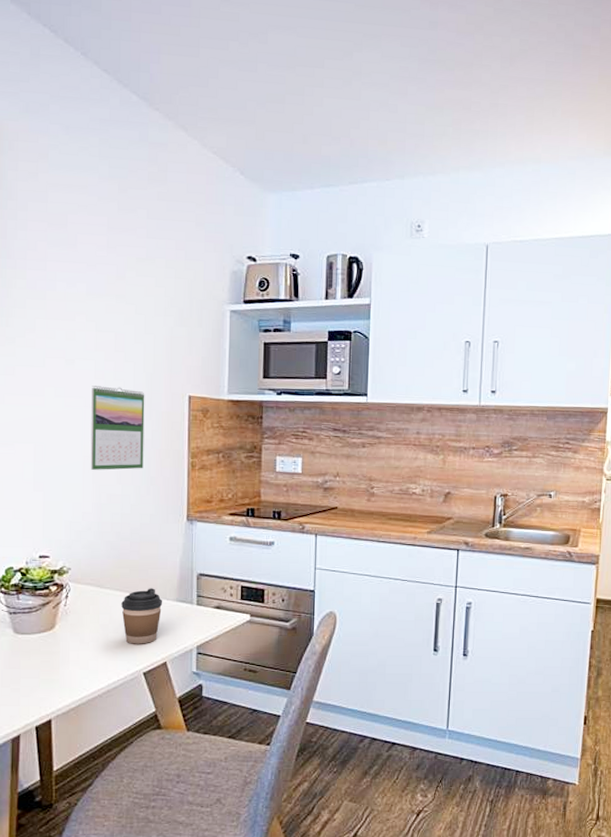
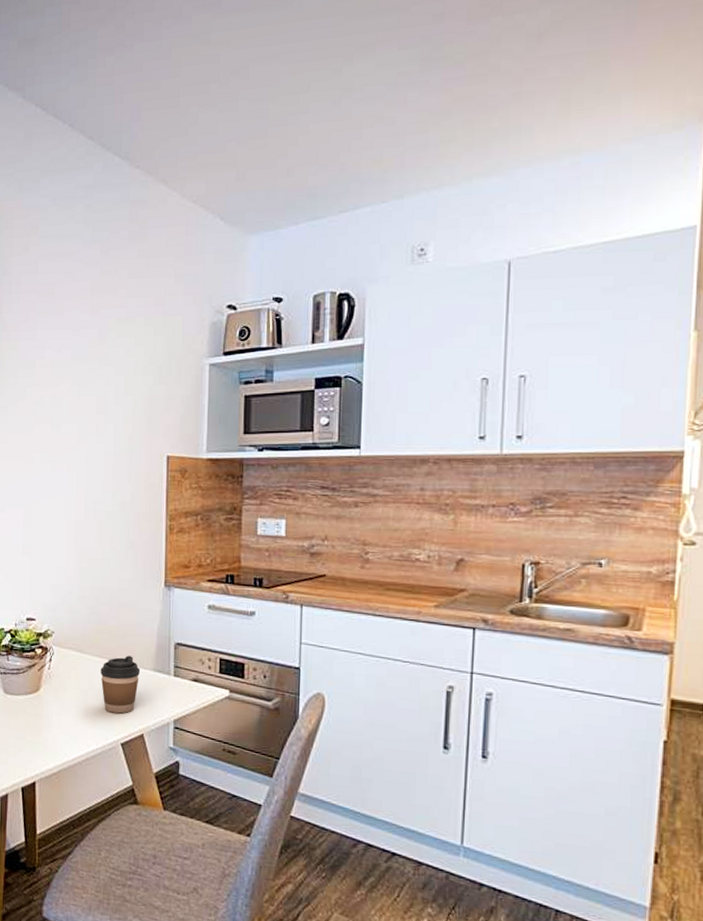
calendar: present [90,386,145,470] -> none [73,449,125,534]

